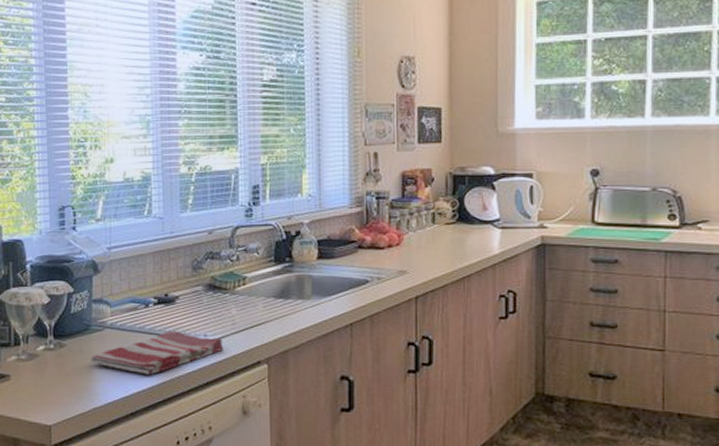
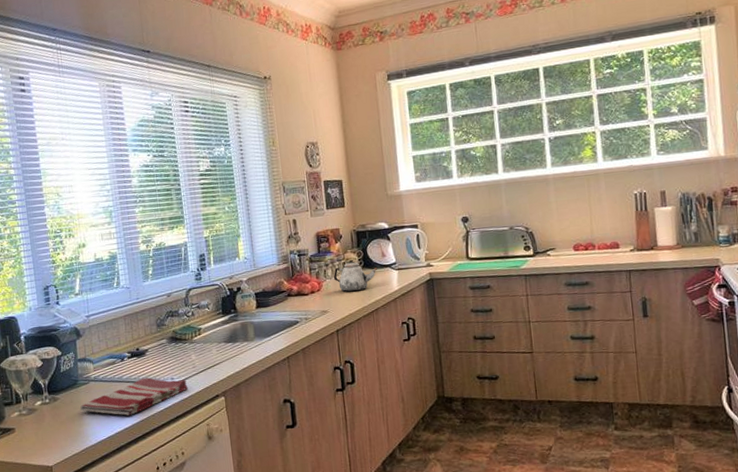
teapot: none [418,210,475,251] -> present [333,260,377,292]

